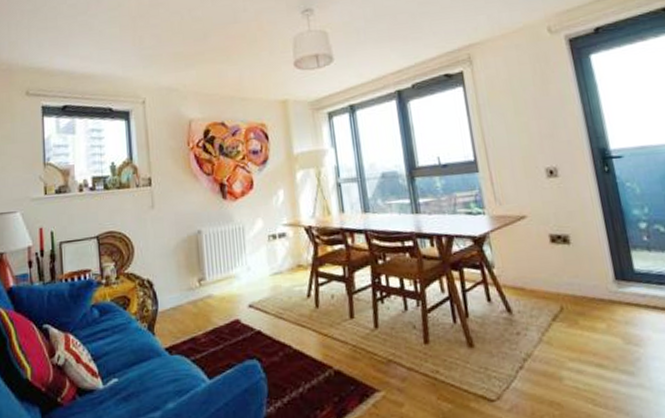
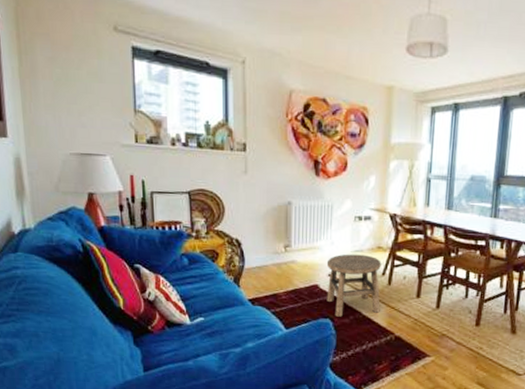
stool: none [245,276,312,356] -> present [326,254,381,317]

